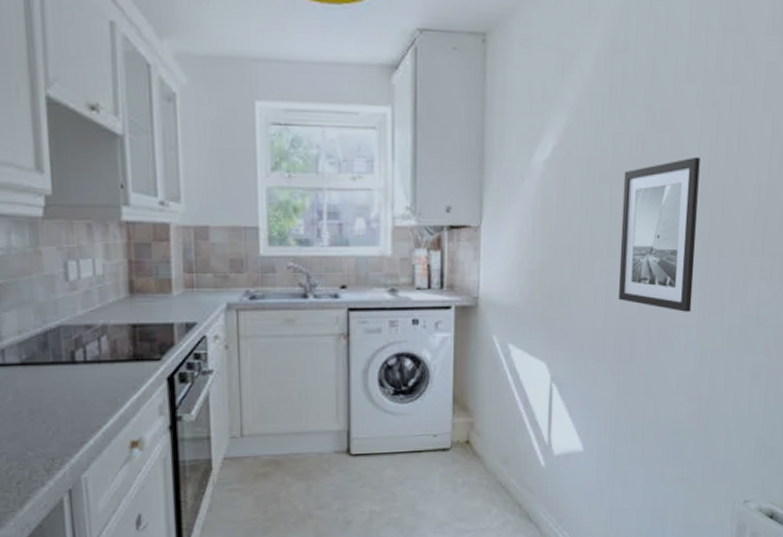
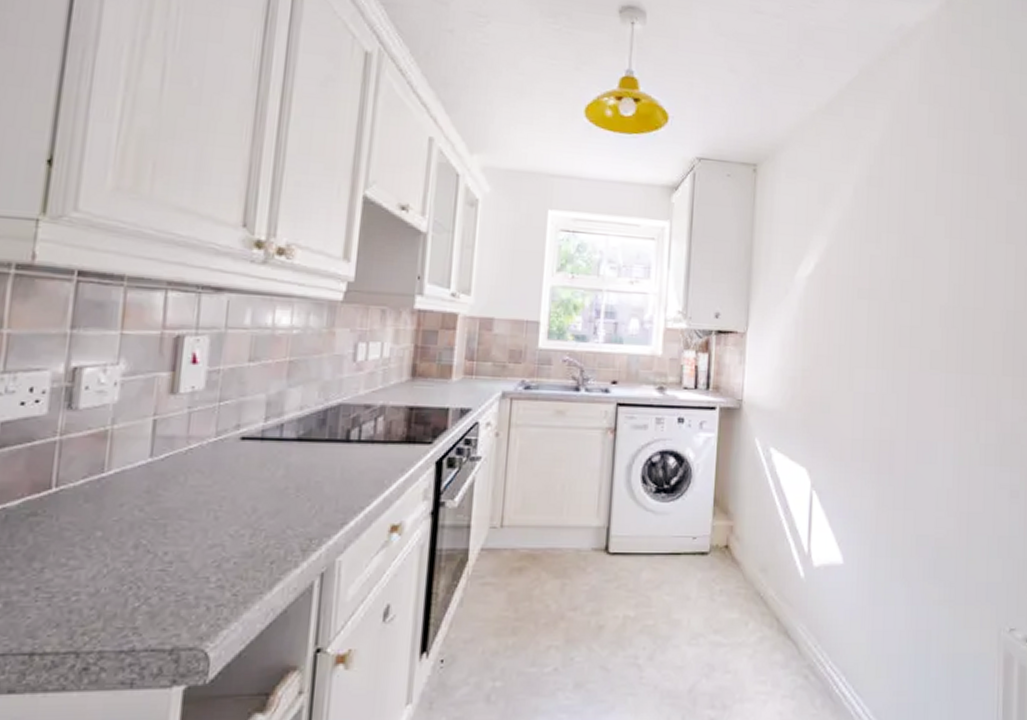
wall art: present [618,156,700,312] -> none [877,280,951,426]

